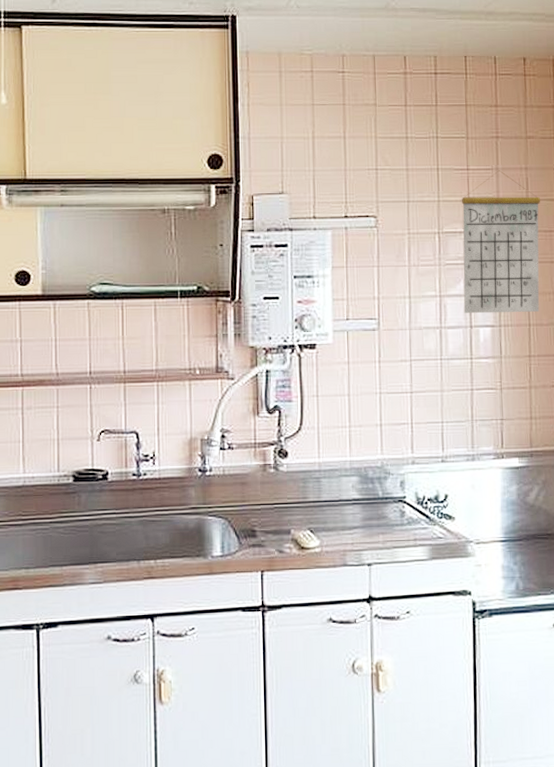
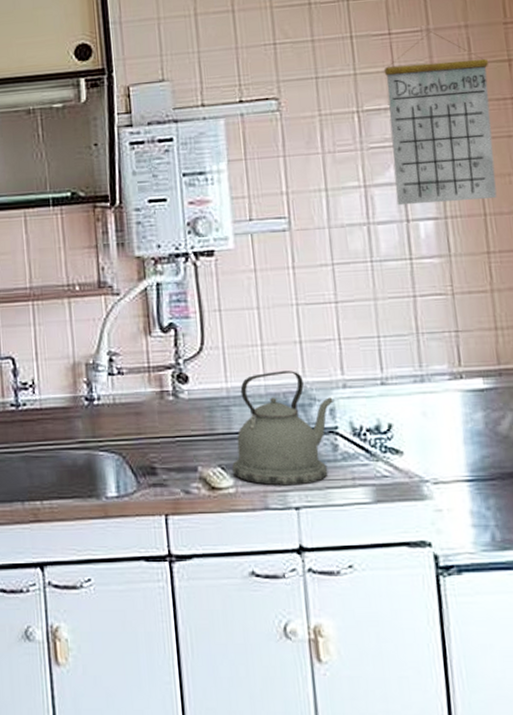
kettle: none [318,449,404,546] -> present [231,371,333,486]

